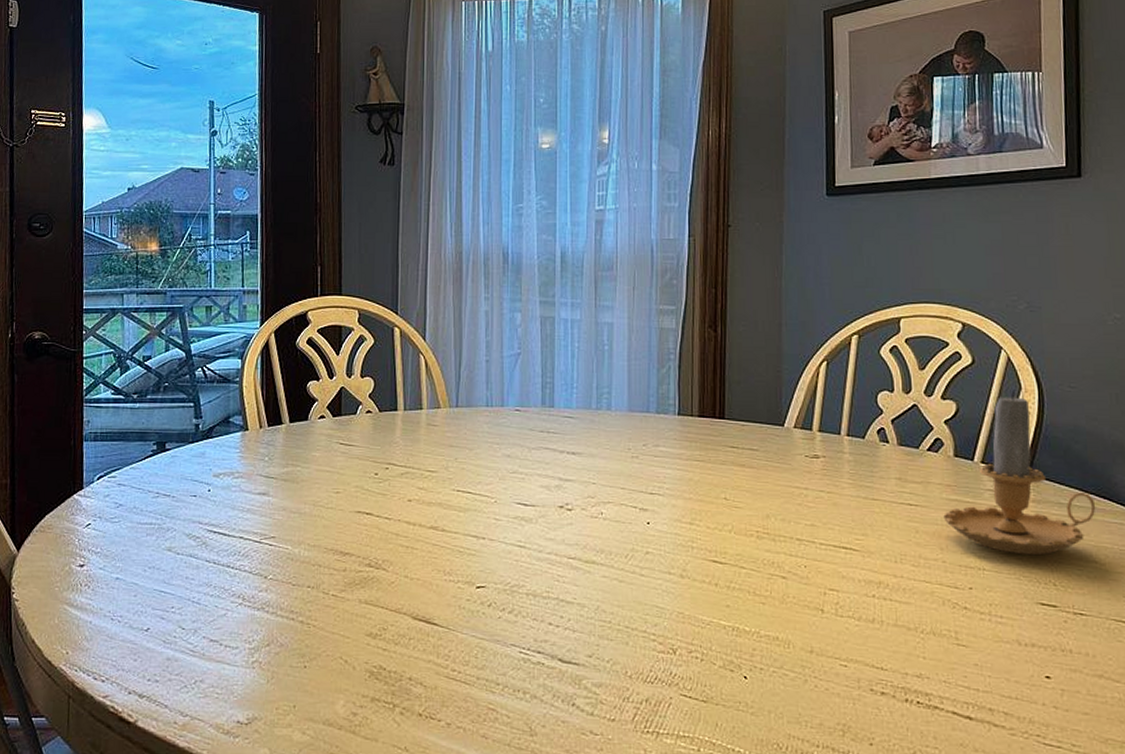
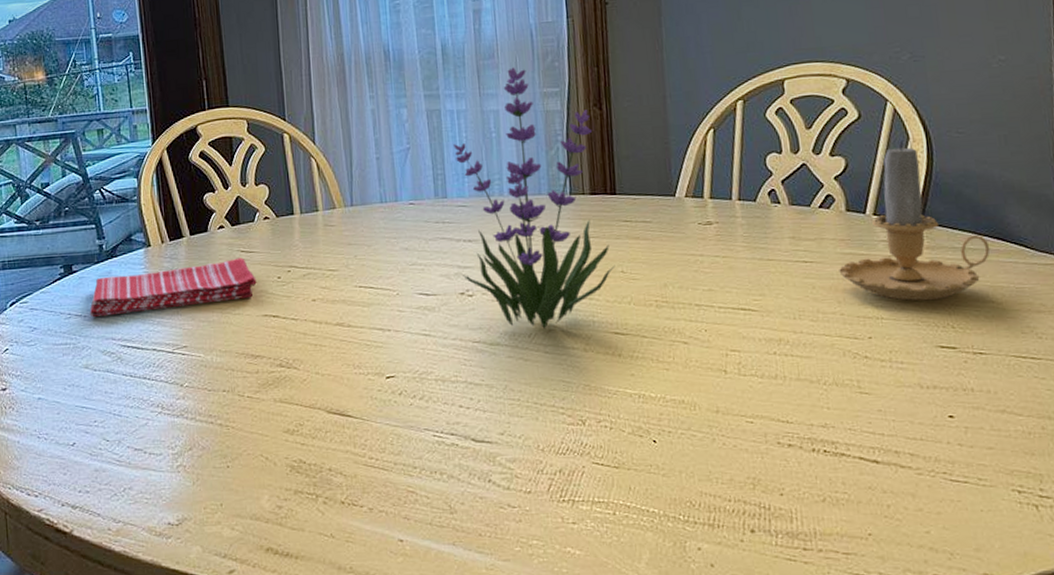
dish towel: none [178,450,353,499] -> present [89,257,257,318]
plant: none [563,281,719,550] -> present [453,67,615,328]

